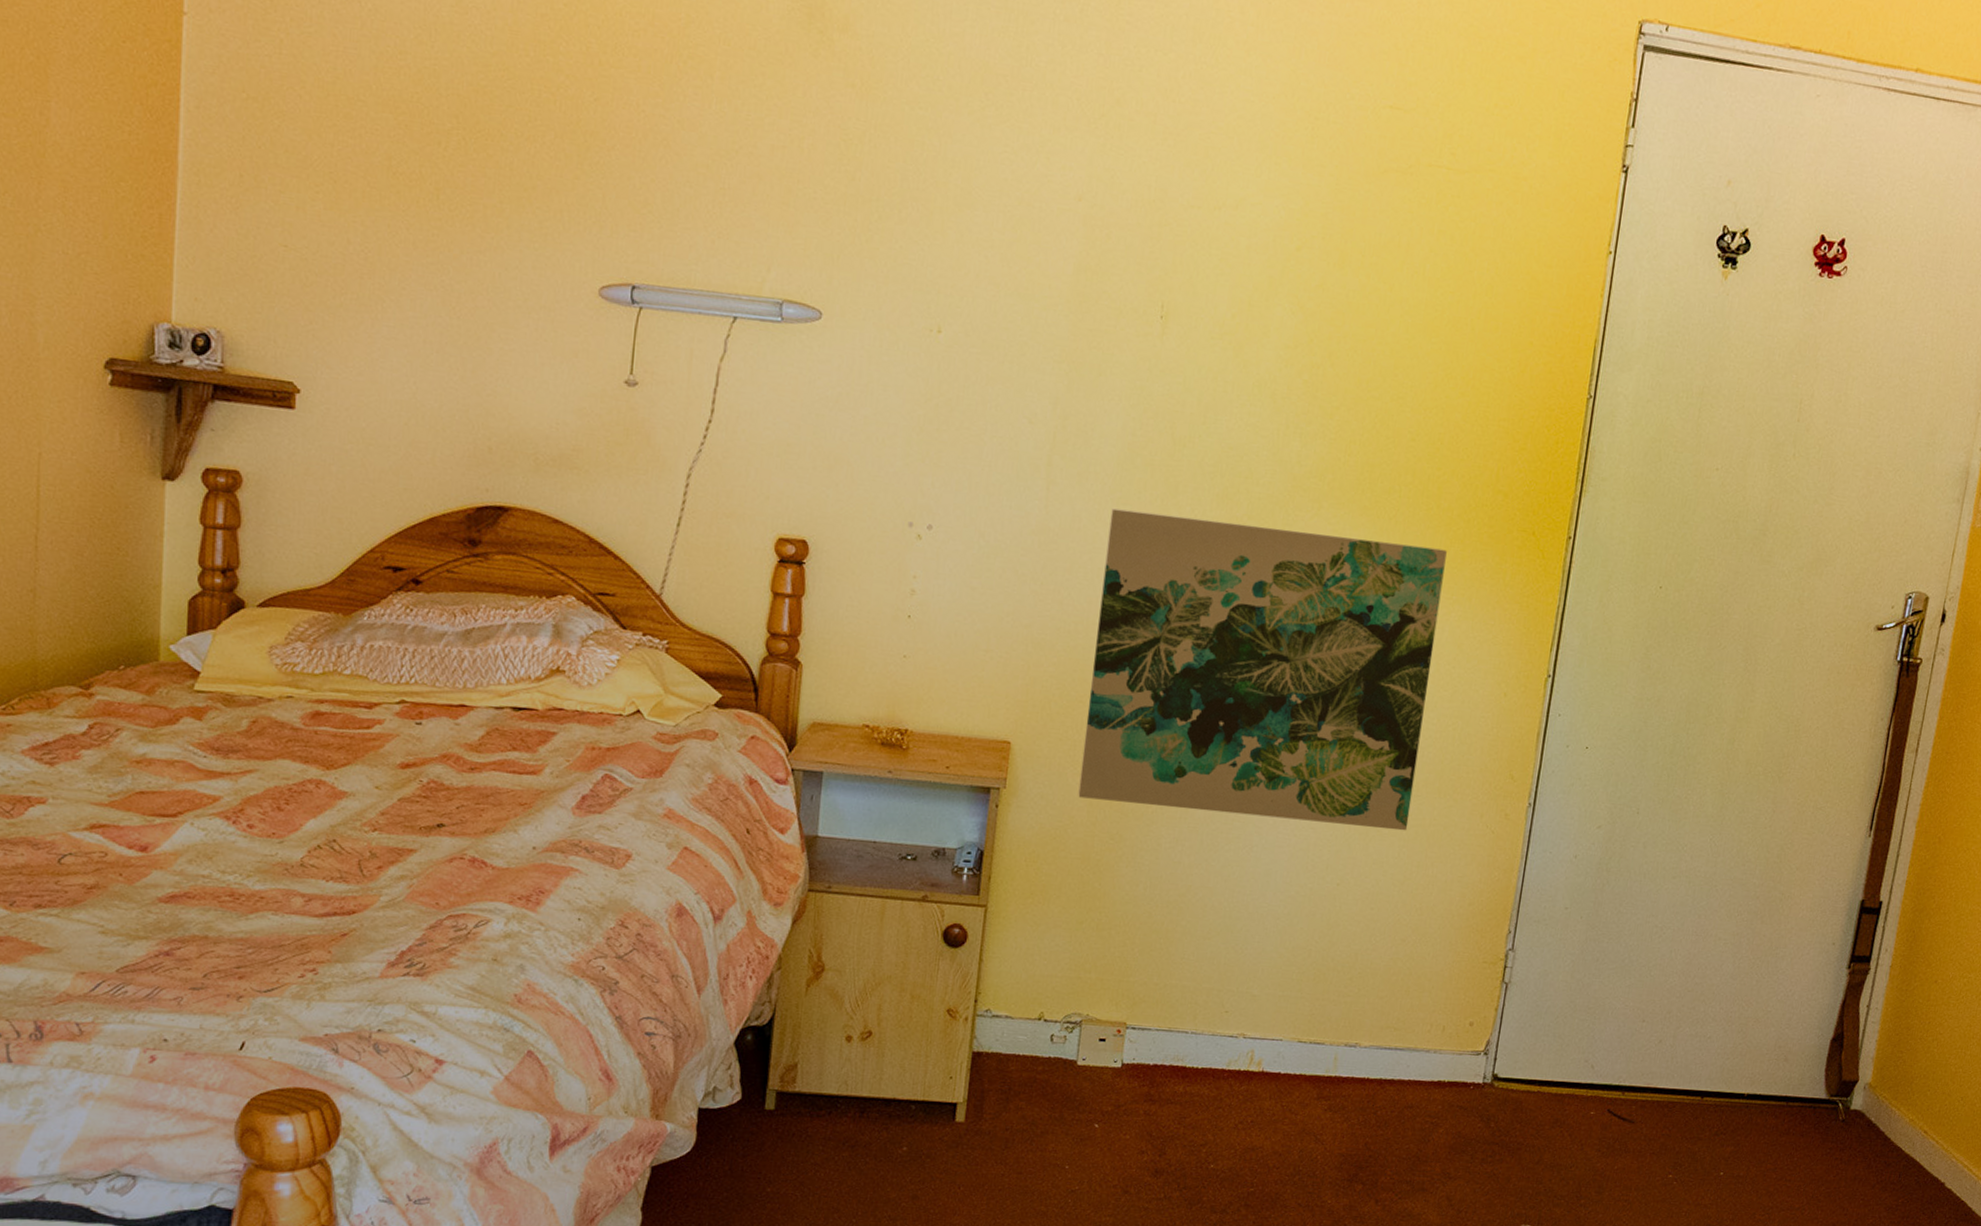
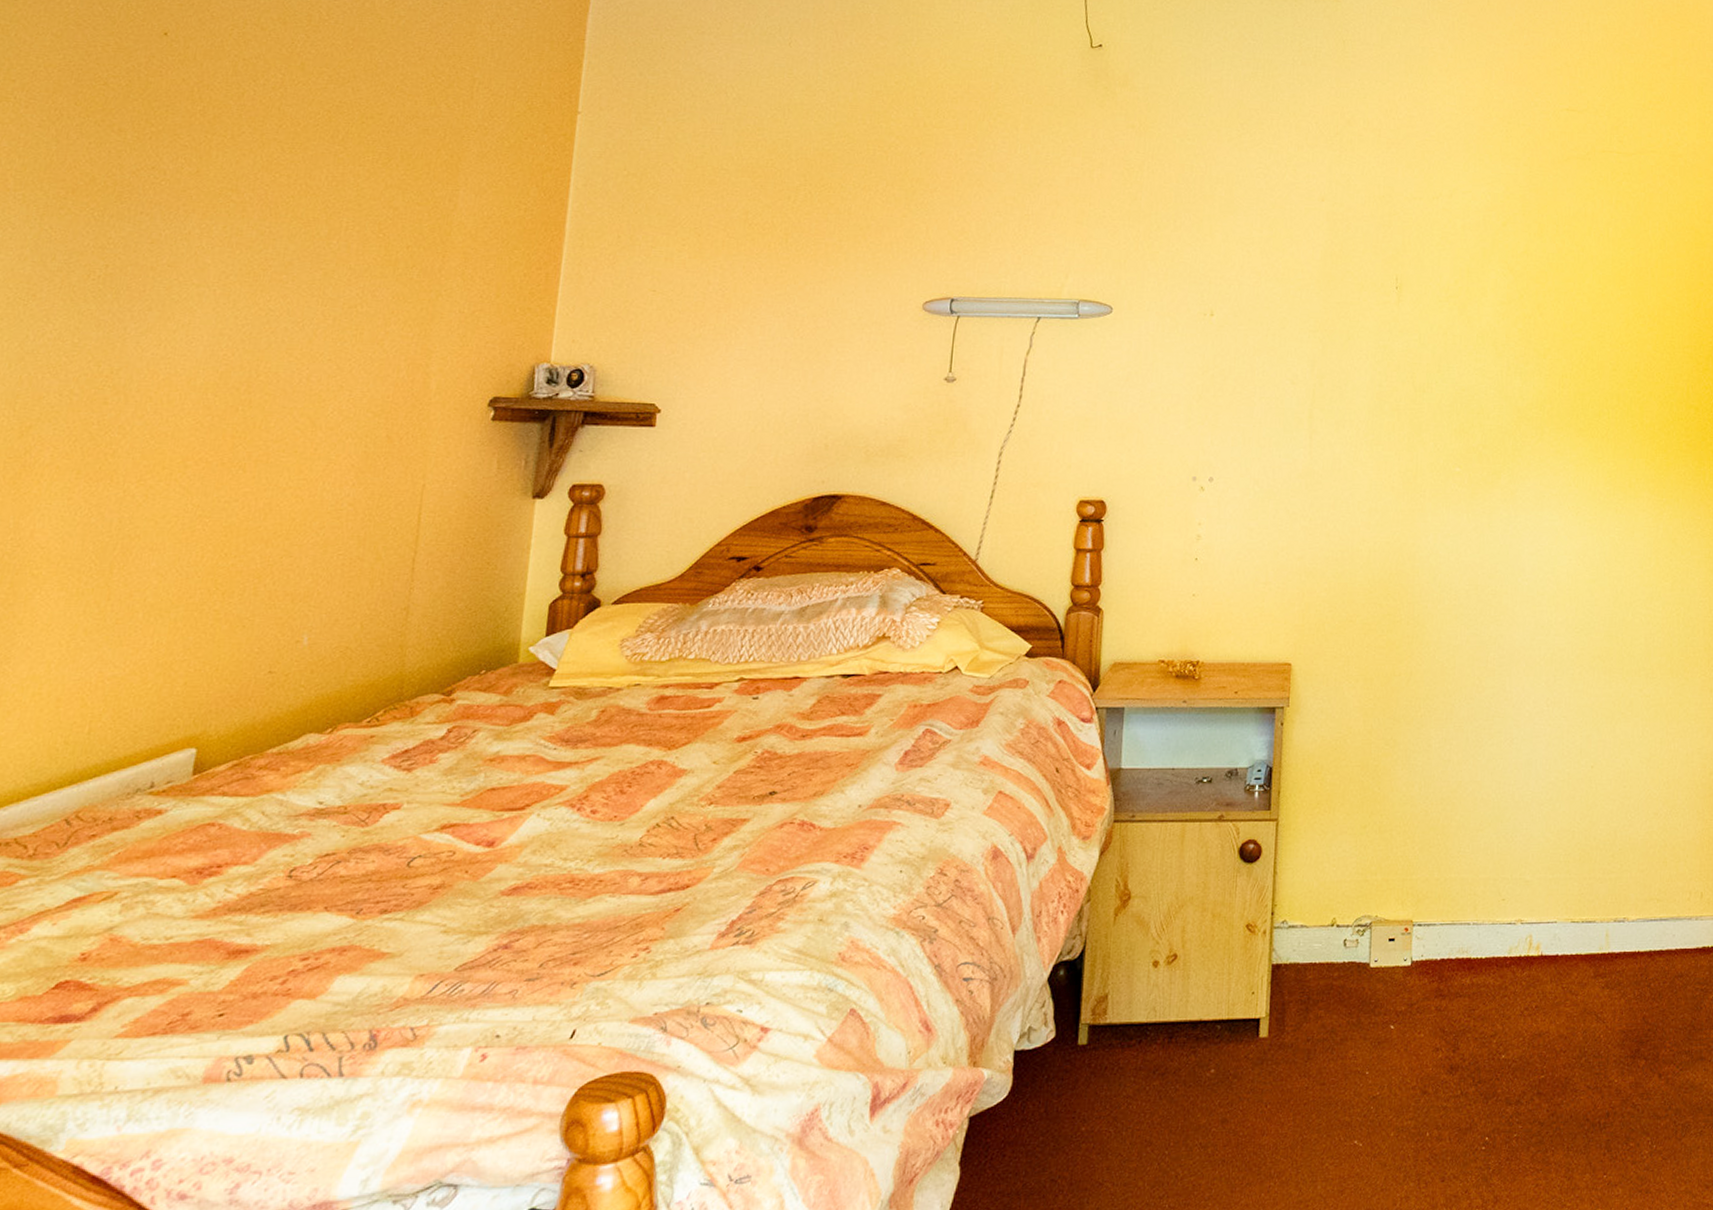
wall art: present [1078,508,1447,831] -> none [1354,449,1653,711]

